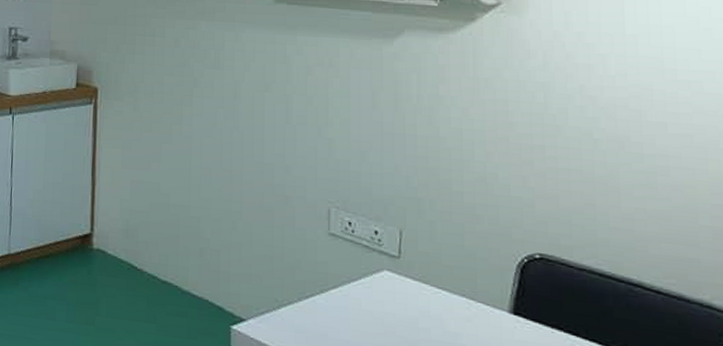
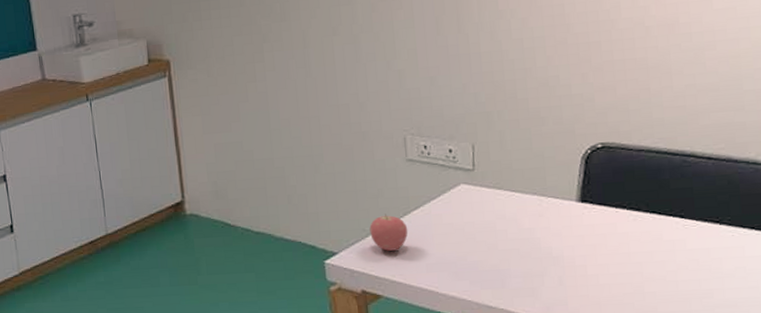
apple: none [282,287,324,329] -> present [369,213,408,251]

